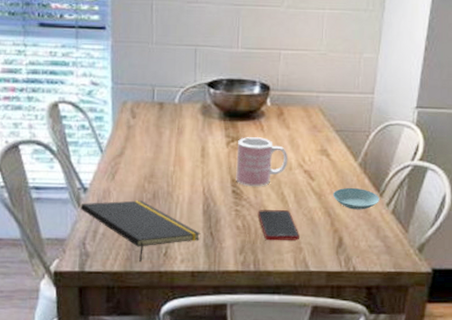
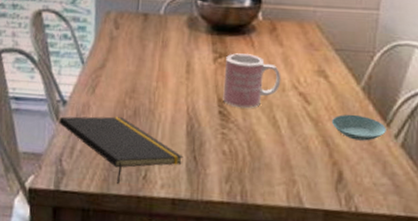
cell phone: present [257,210,299,241] -> none [246,134,293,172]

